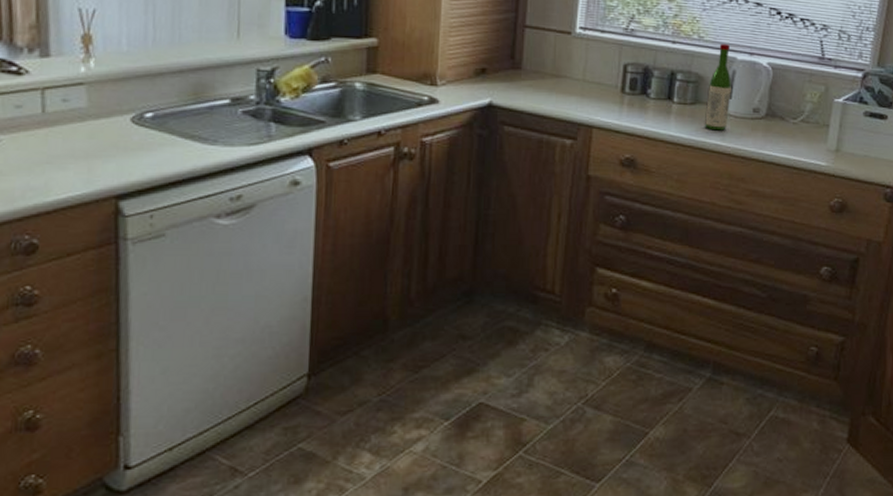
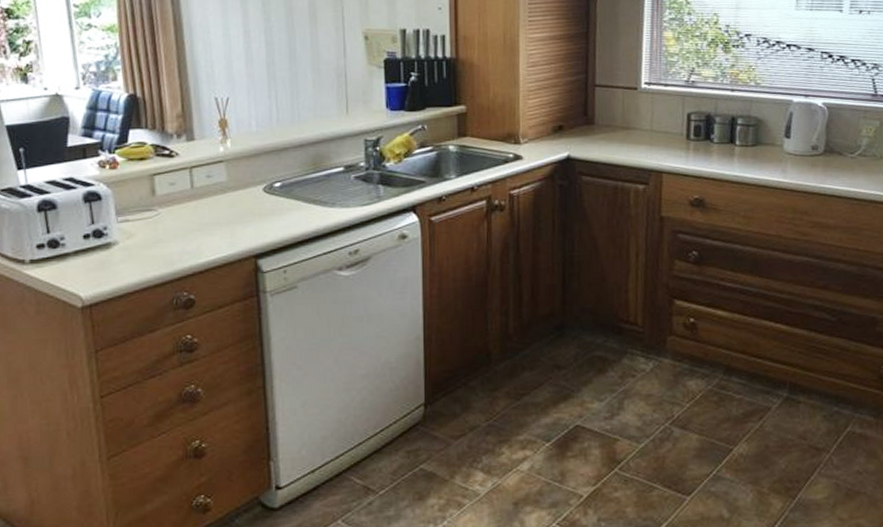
wine bottle: present [704,44,731,131] -> none [766,89,790,169]

